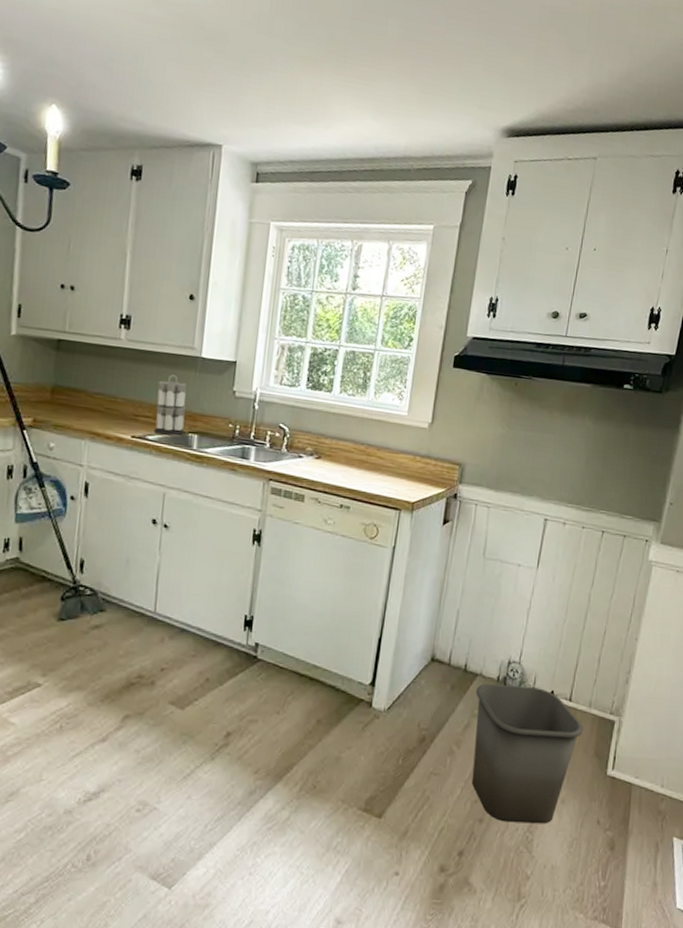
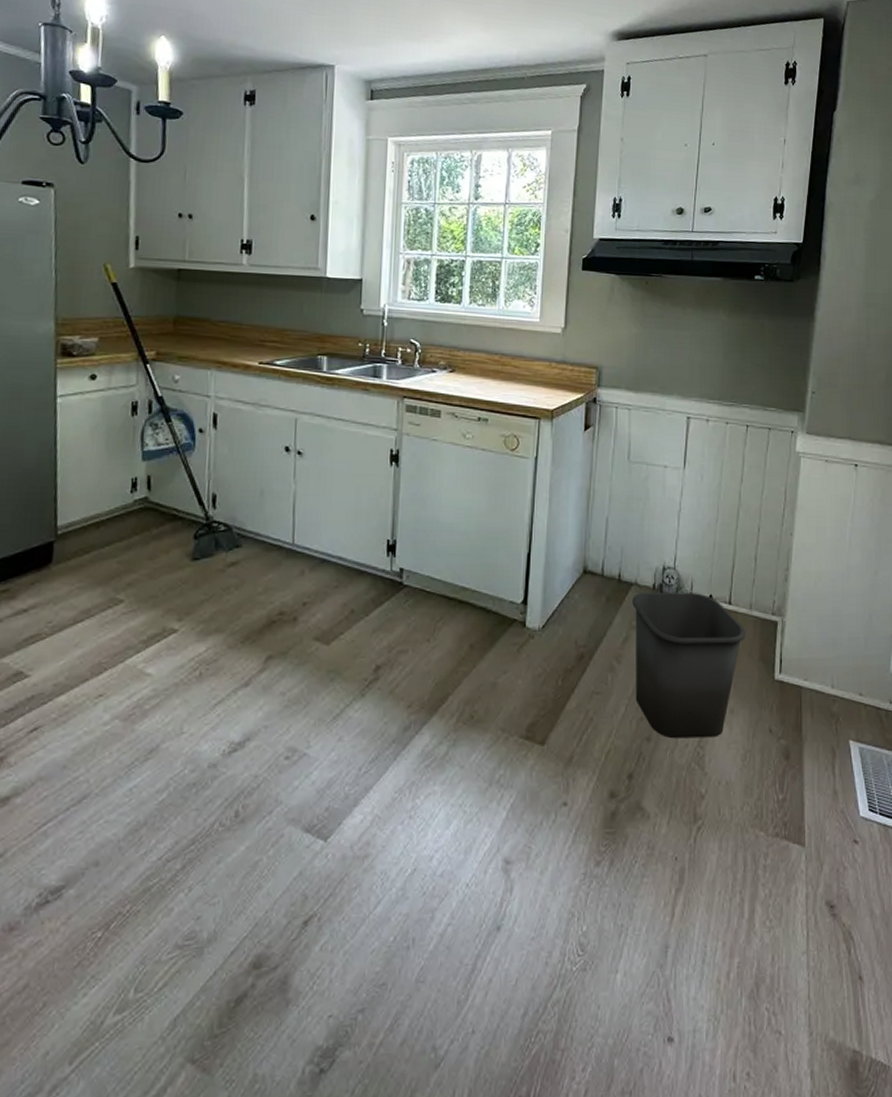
spice rack: present [153,374,187,436] -> none [281,297,314,359]

